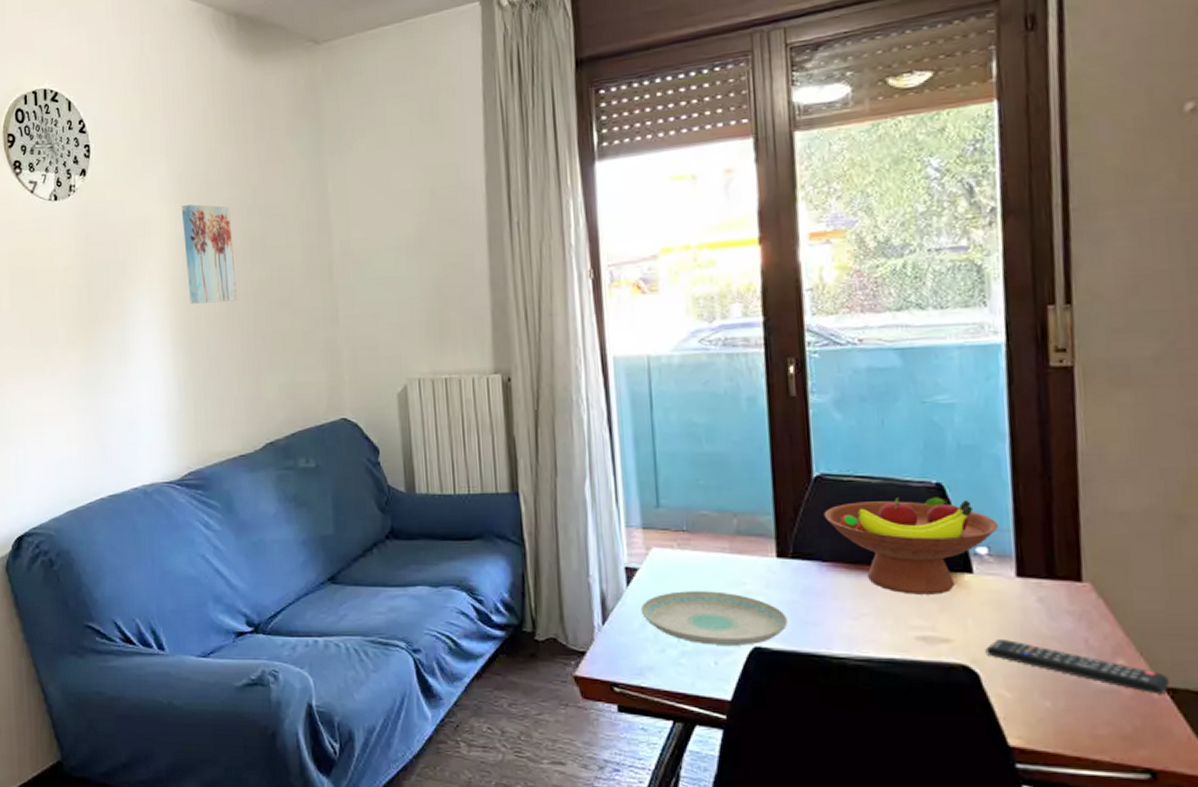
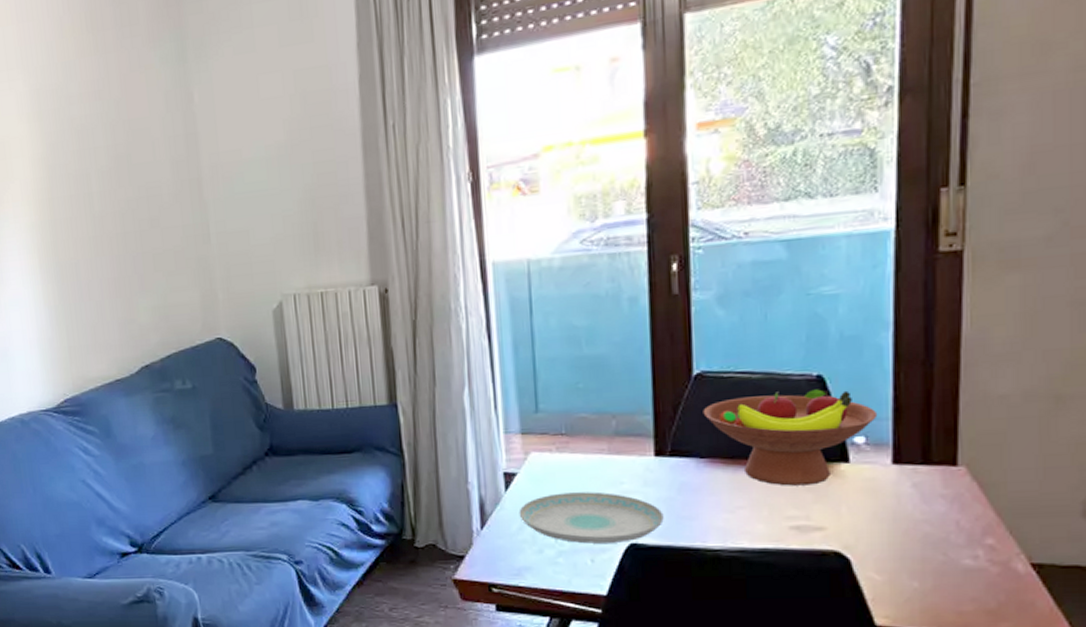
wall art: present [181,204,237,304] -> none [41,121,105,228]
remote control: present [985,638,1169,695] -> none [857,524,1036,571]

